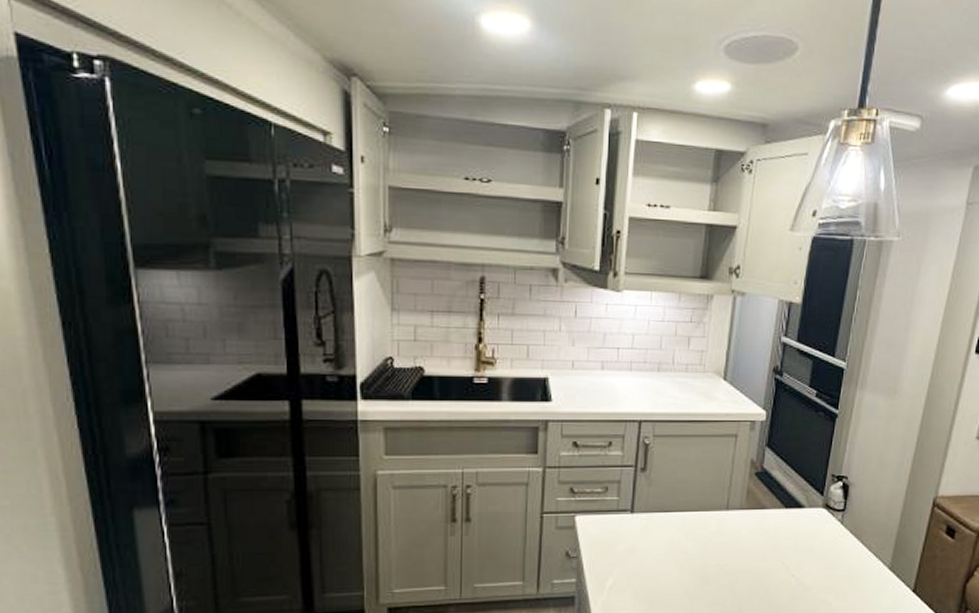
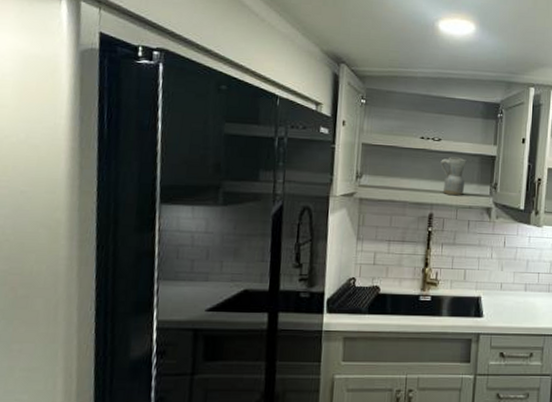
ceramic pitcher: none [492,203,525,254] -> present [440,156,467,196]

